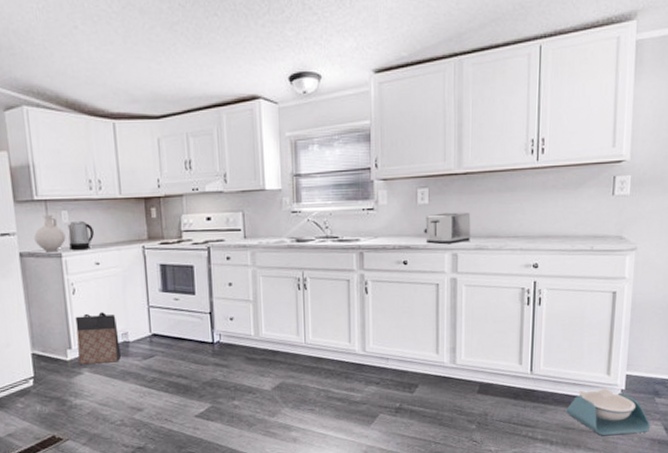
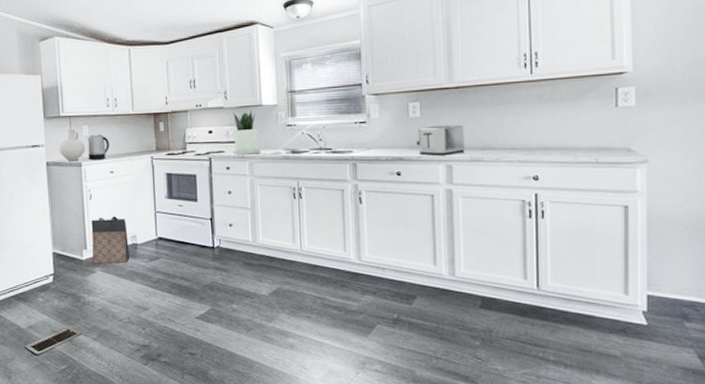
planter: none [233,196,264,244] -> present [232,111,261,155]
pet bowl: present [566,388,650,435] -> none [580,309,681,360]

